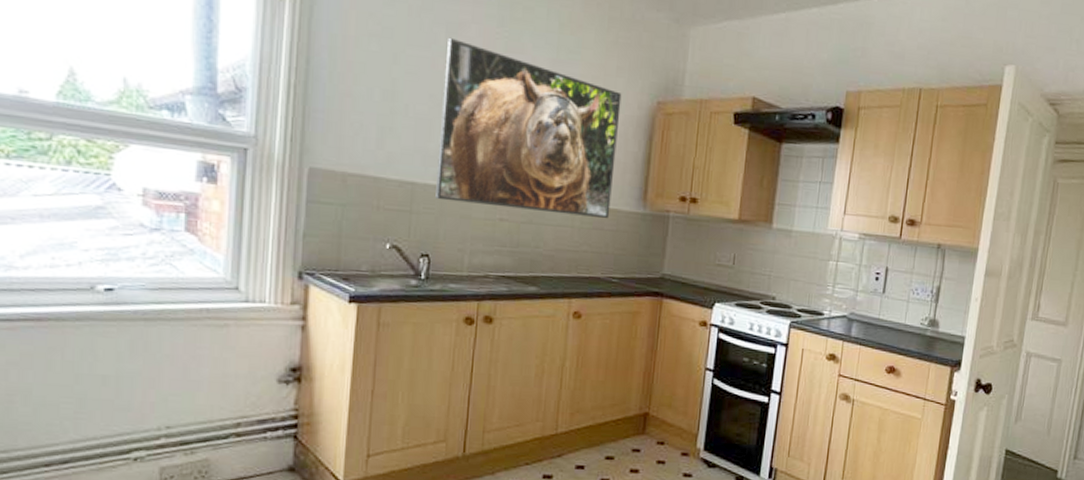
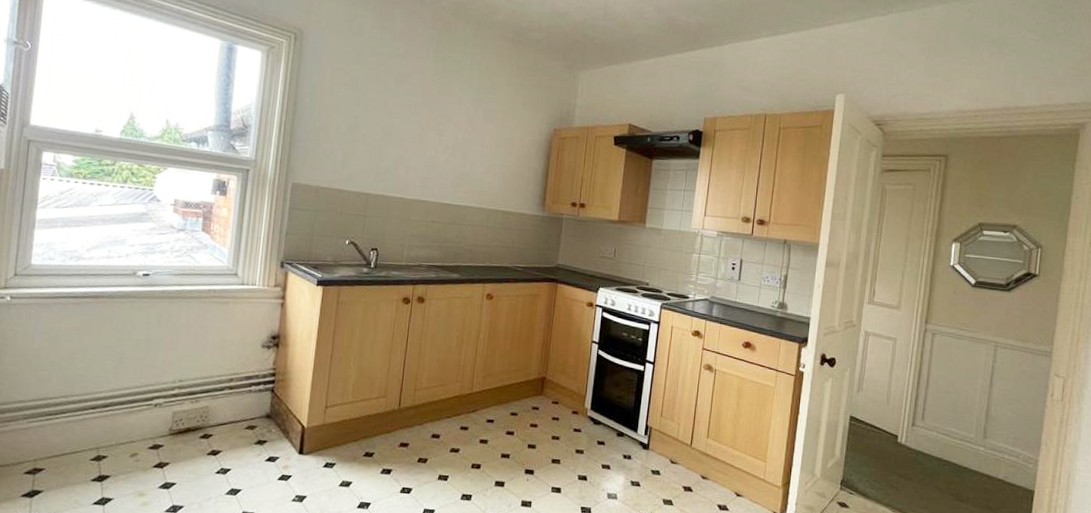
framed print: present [436,37,622,219] -> none [384,84,526,221]

